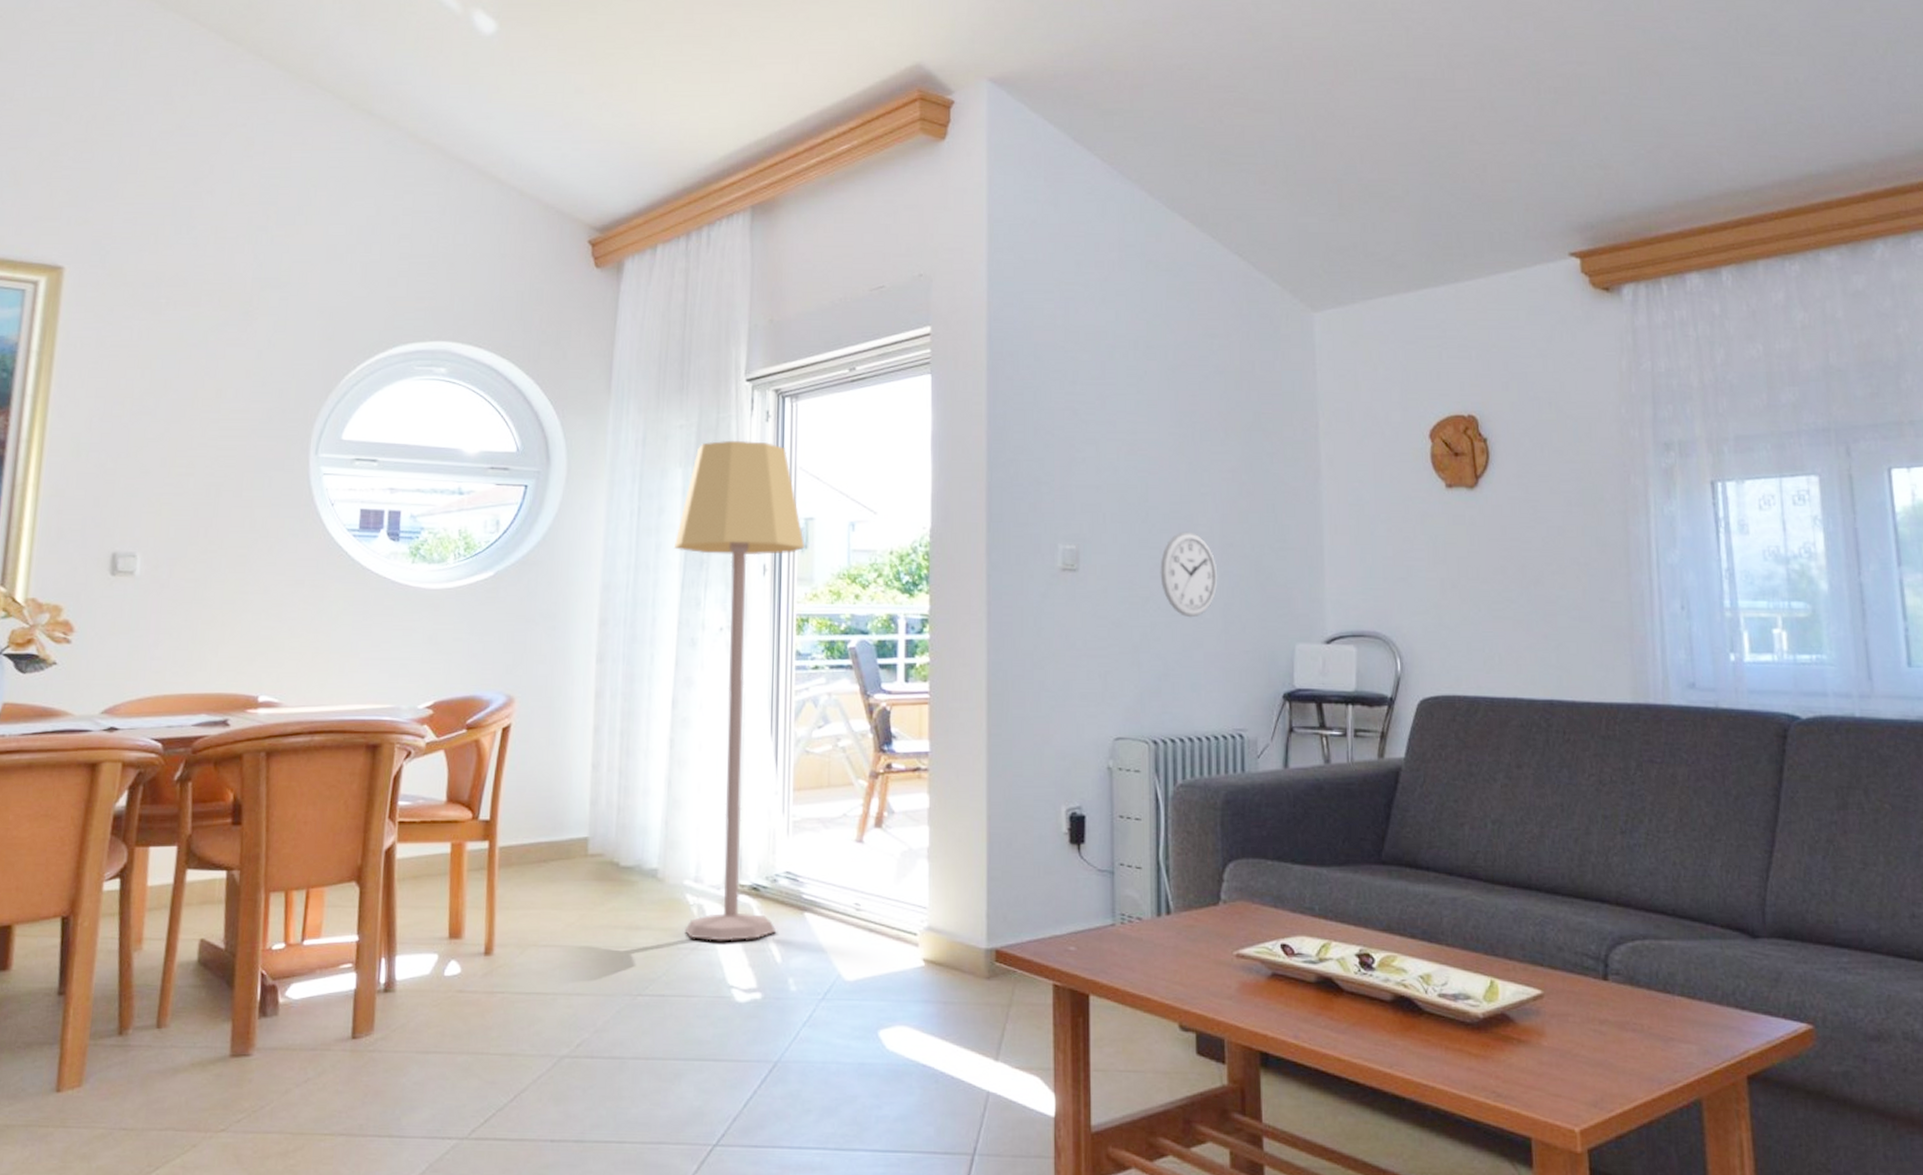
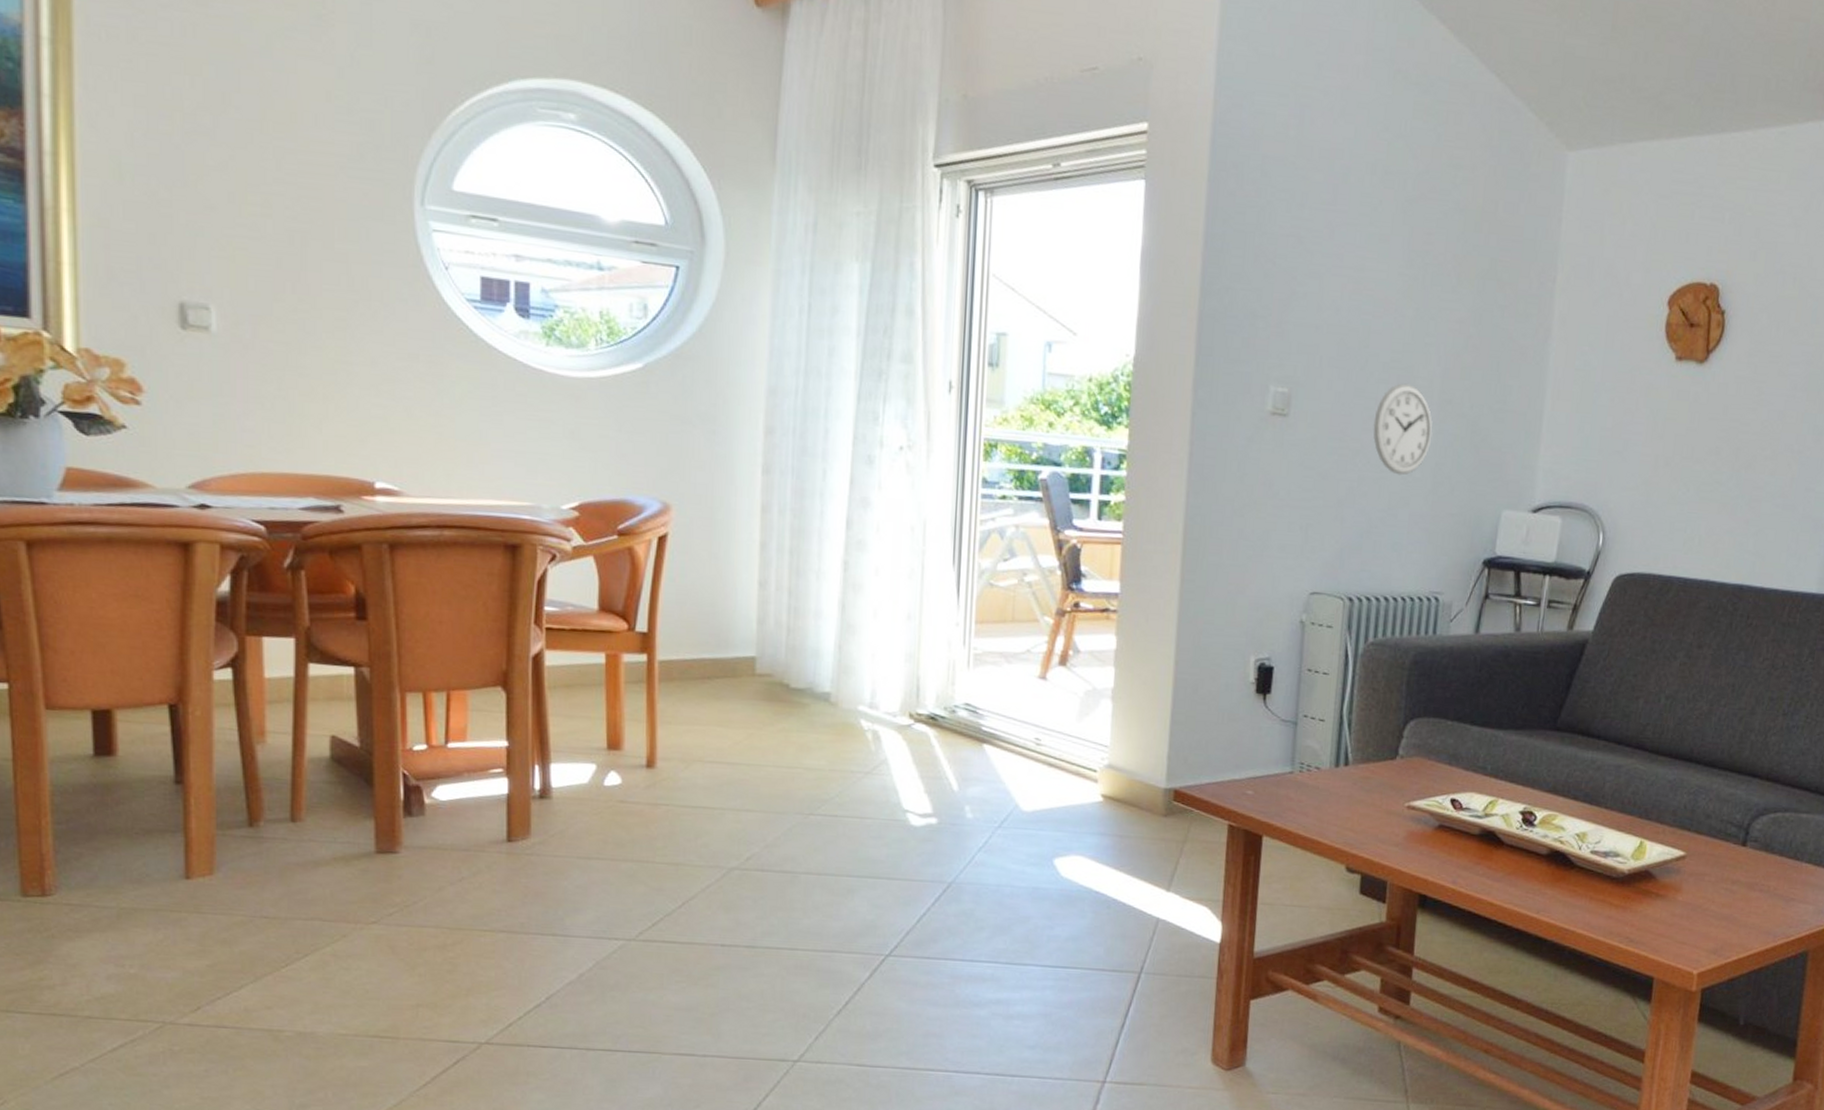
lamp: present [673,440,806,941] -> none [848,234,997,768]

